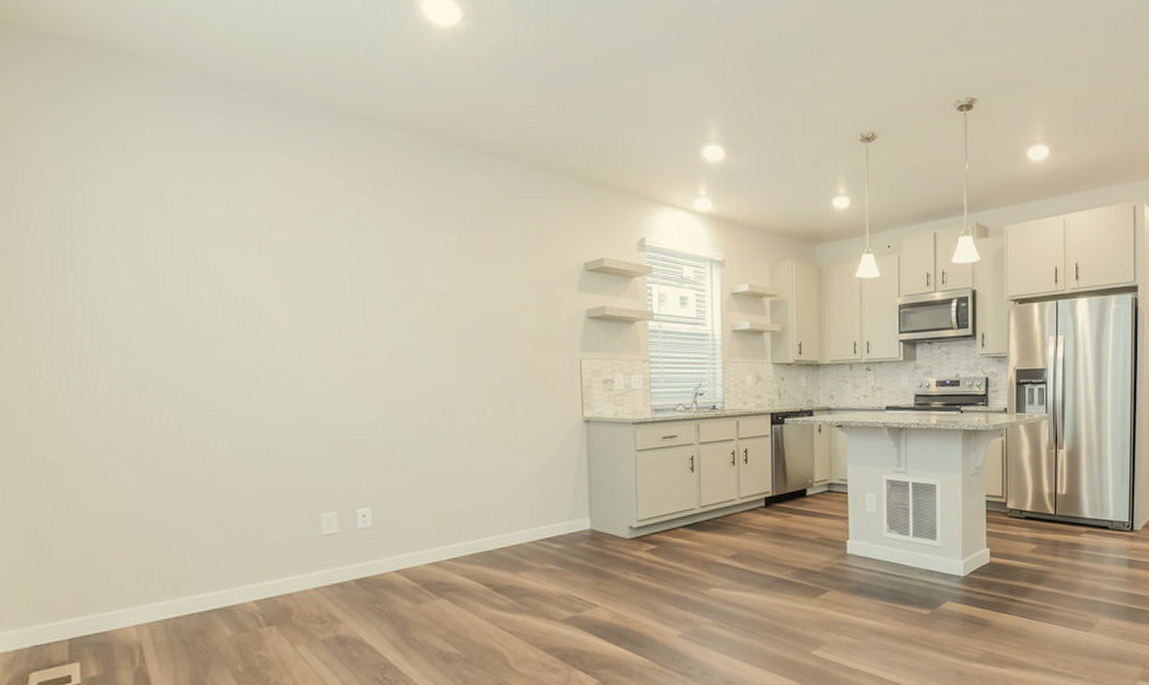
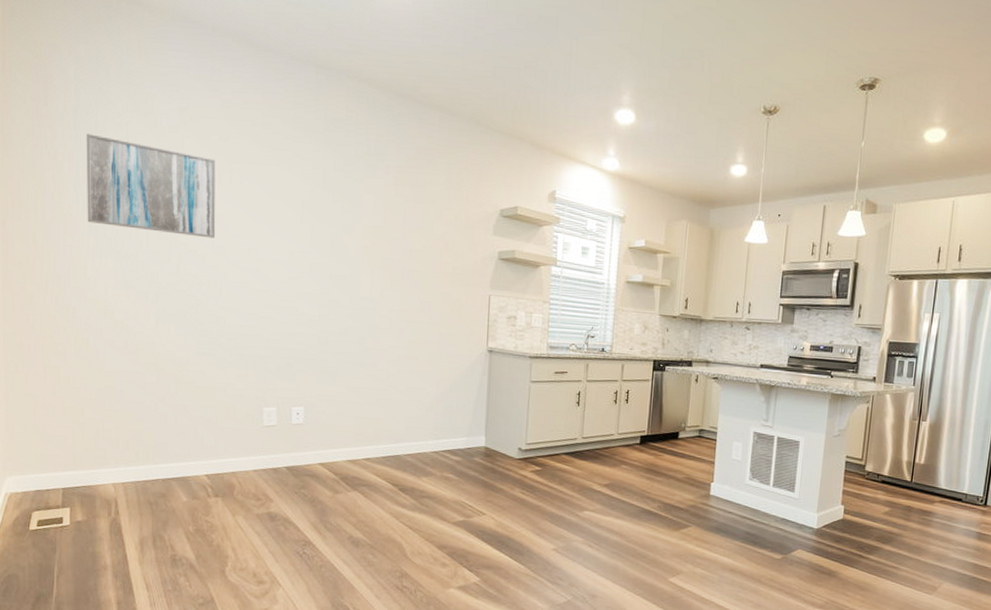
wall art: none [71,211,246,322] -> present [86,133,216,239]

